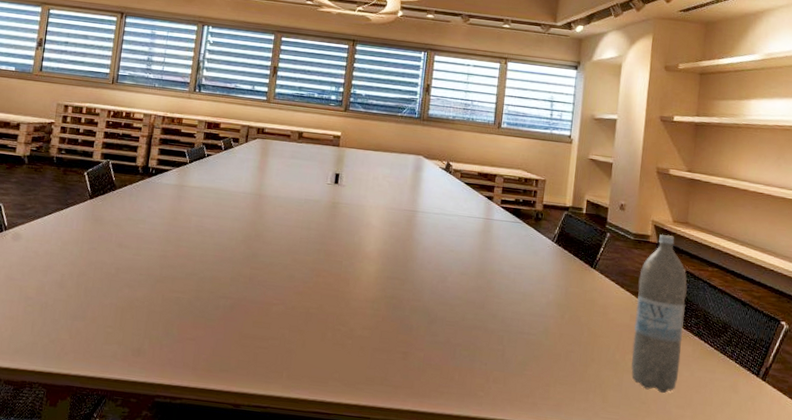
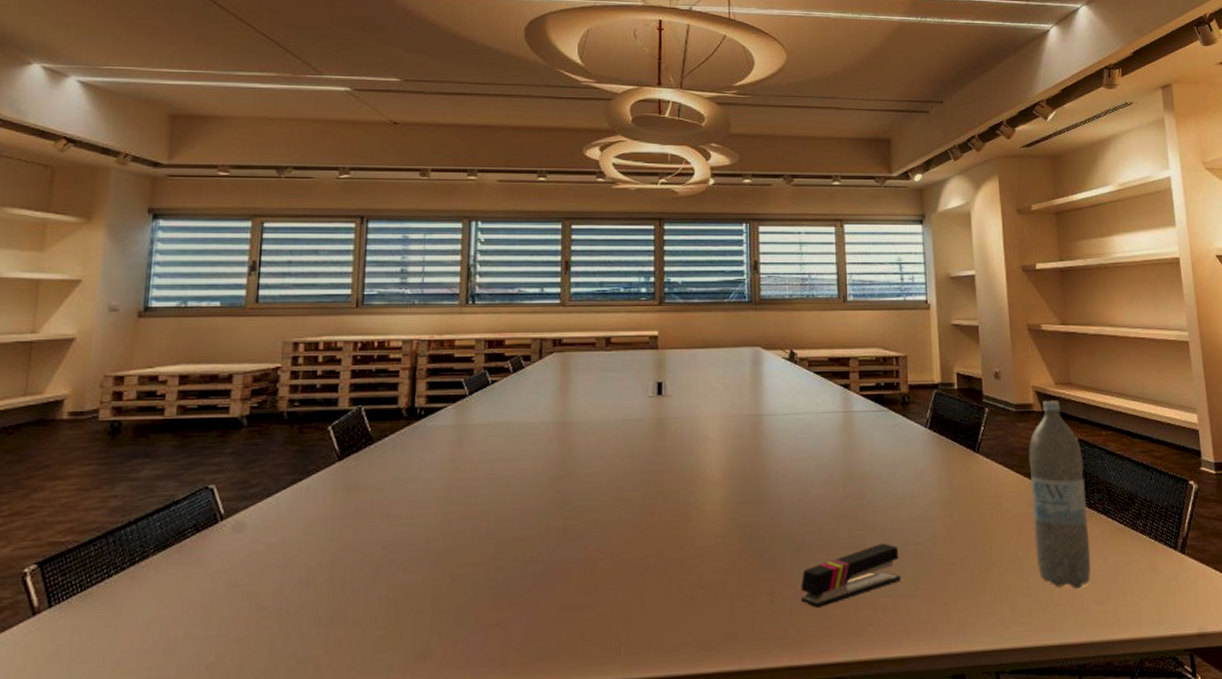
stapler: none [428,328,514,370] -> present [801,543,901,608]

